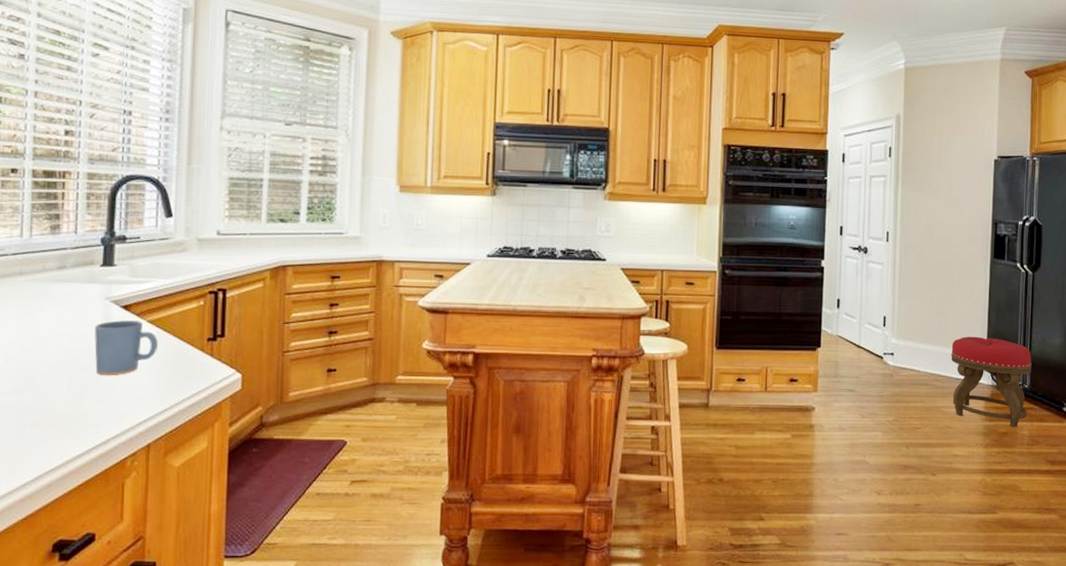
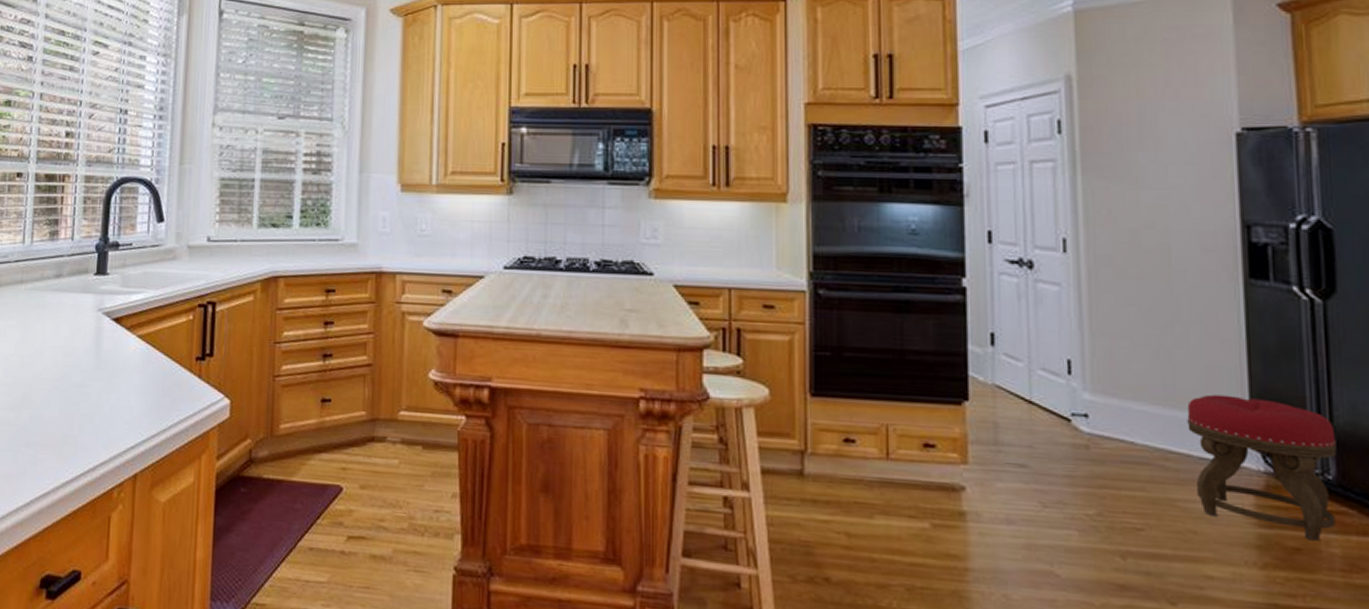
mug: present [94,320,158,375] -> none [86,334,147,395]

